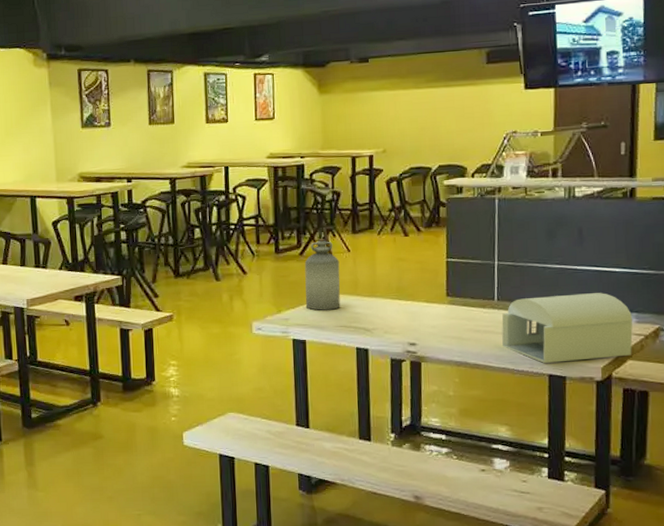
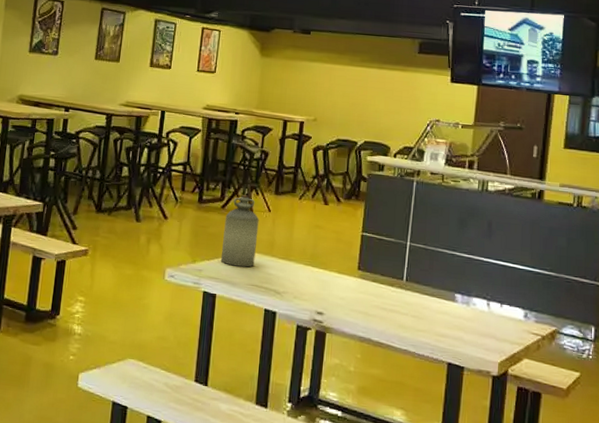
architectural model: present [501,293,633,363] -> none [405,282,532,354]

